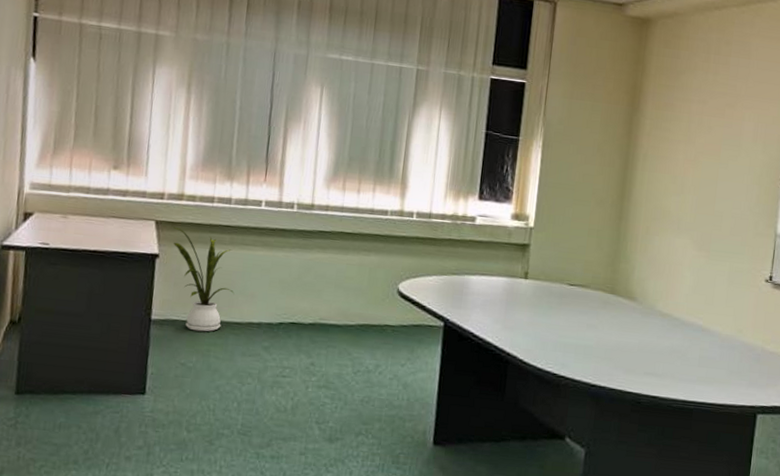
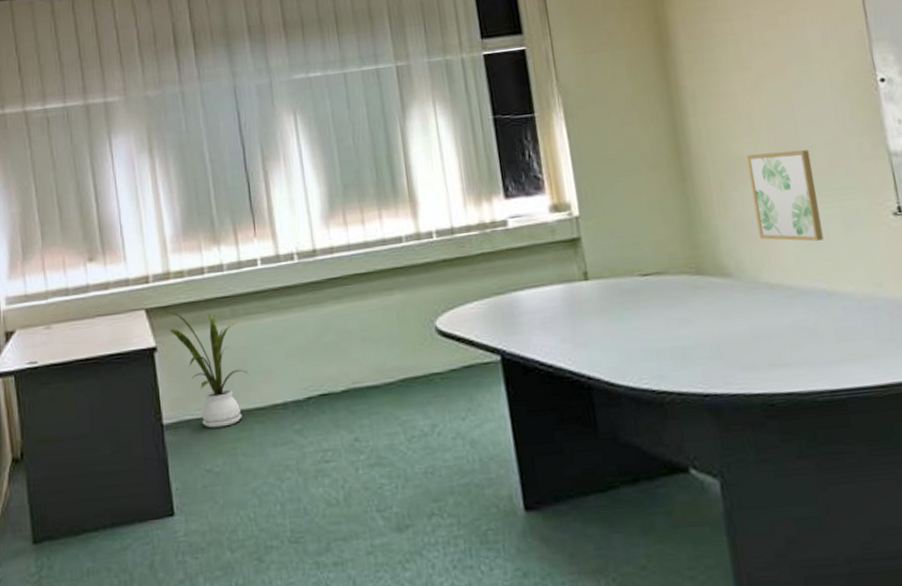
wall art: none [664,211,719,289] -> present [746,150,824,242]

